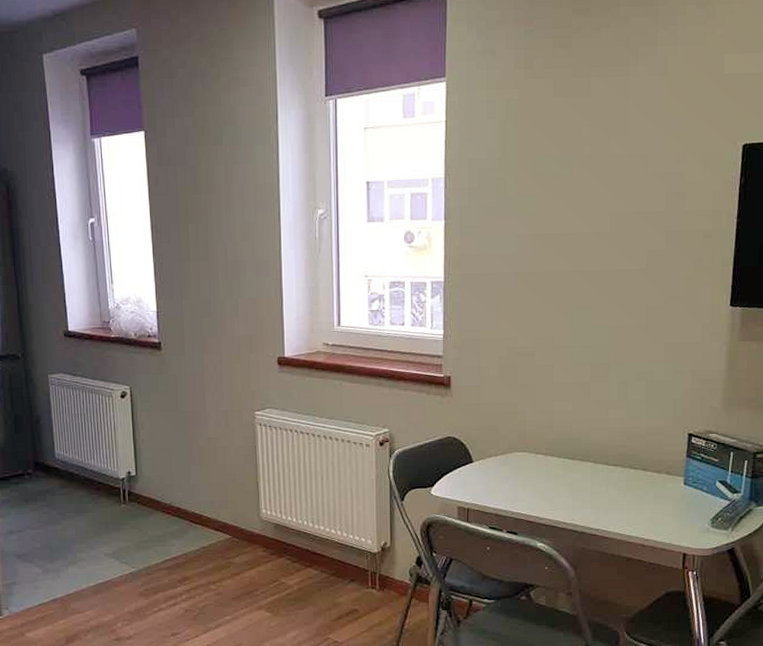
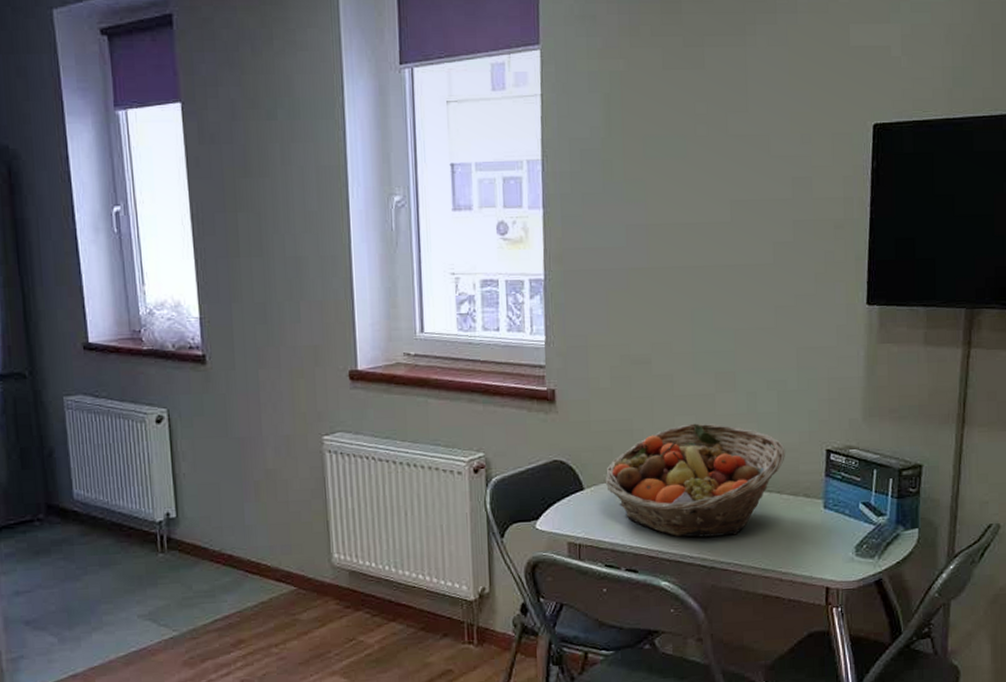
fruit basket: none [491,408,651,507] -> present [605,423,785,538]

